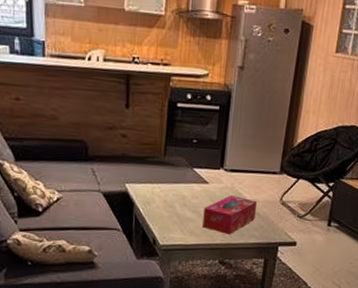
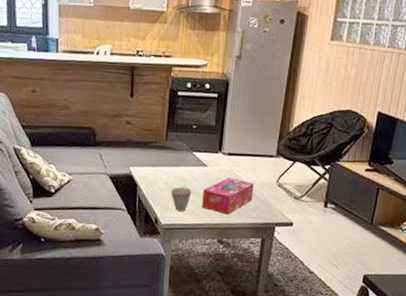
cup: none [169,205,192,232] -> present [170,187,192,212]

